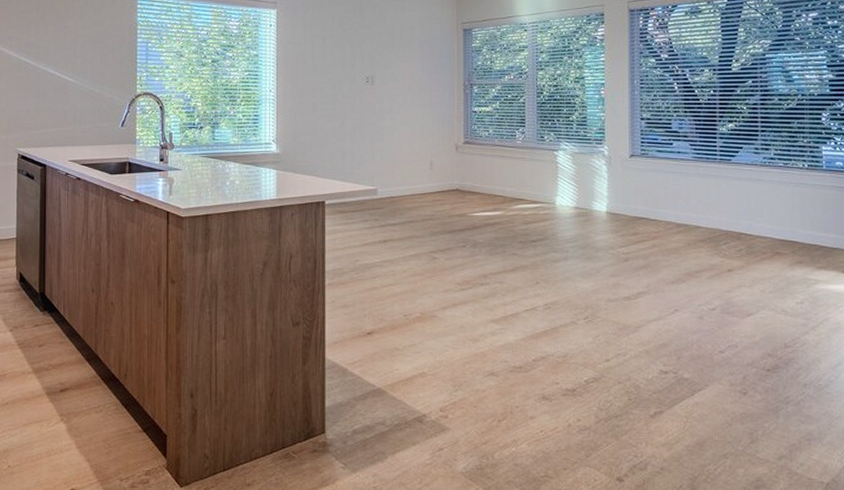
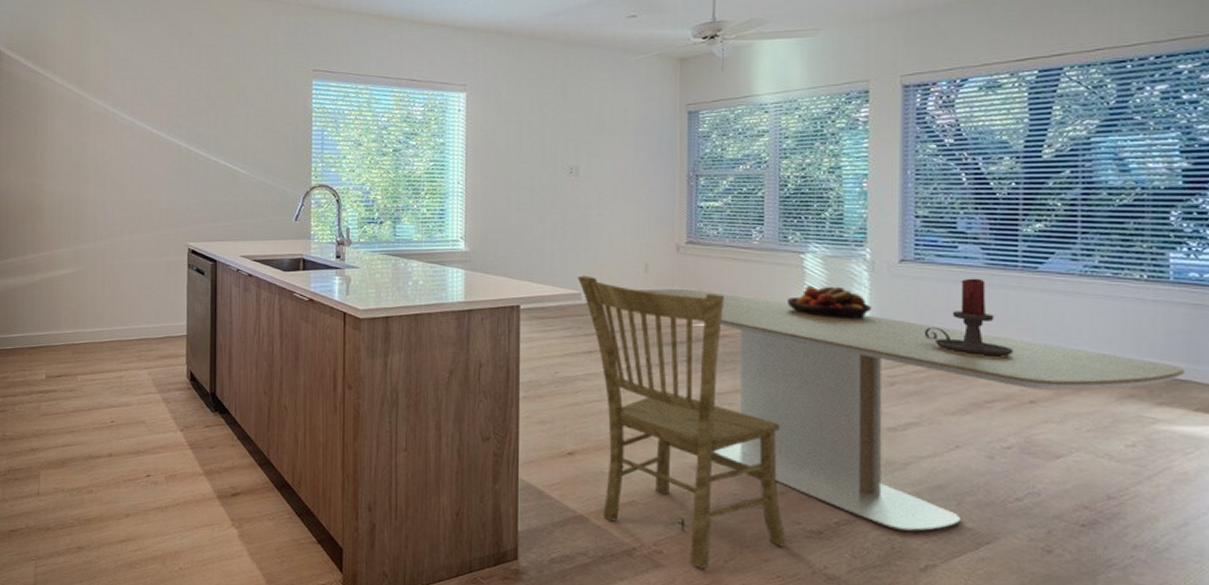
dining chair: none [374,173,549,430] -> present [578,275,788,570]
dining table: none [423,183,836,384] -> present [636,288,1186,532]
fruit bowl: none [544,178,610,207] -> present [786,285,872,320]
candle holder: none [649,169,716,234] -> present [924,278,1014,357]

